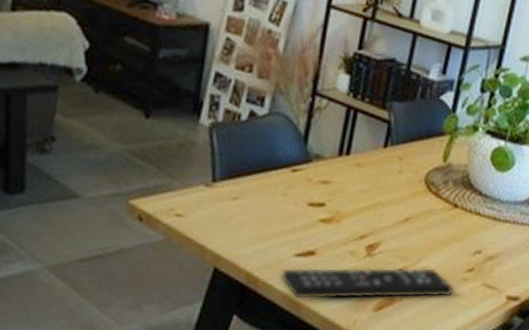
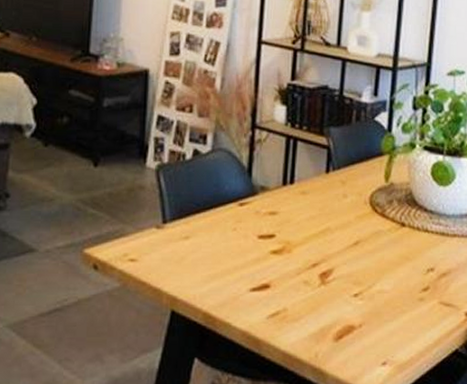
remote control: present [281,267,453,300] -> none [238,290,411,335]

